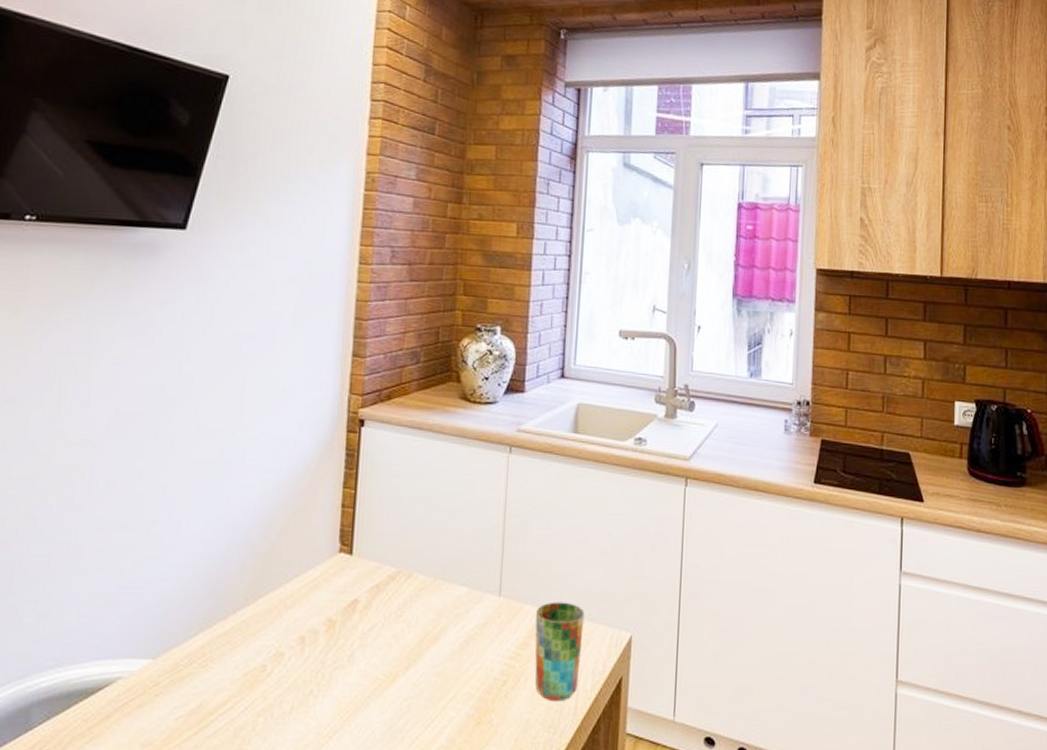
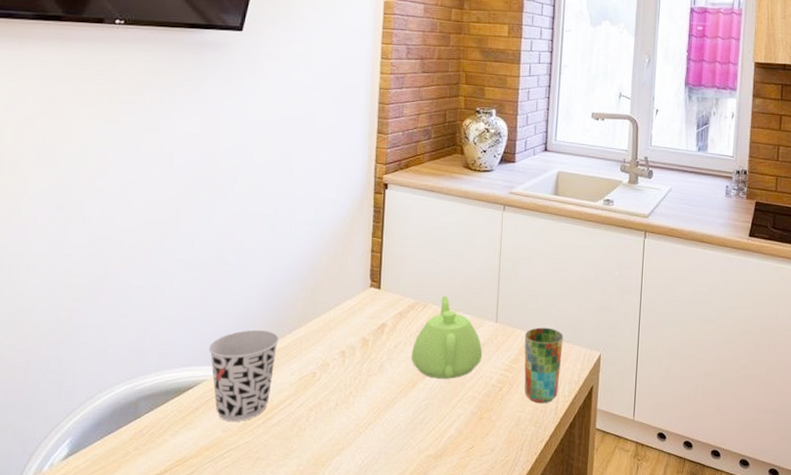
cup: none [127,609,220,732] -> present [209,329,279,421]
teapot: none [391,562,482,671] -> present [412,295,483,379]

